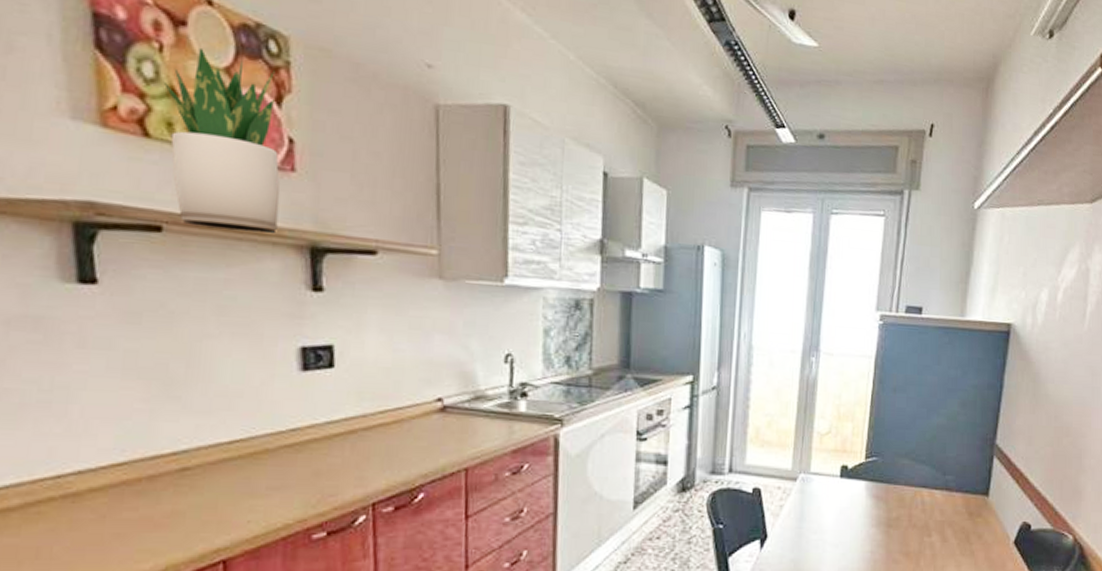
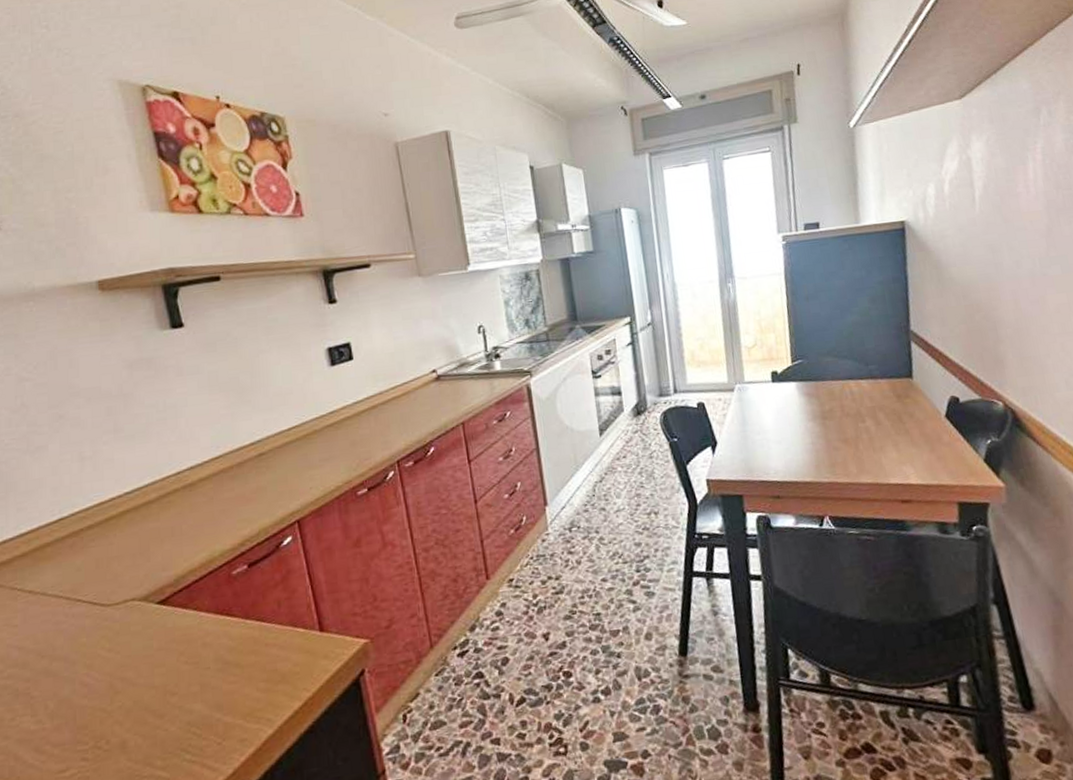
planter: present [163,49,280,233] -> none [205,141,298,271]

